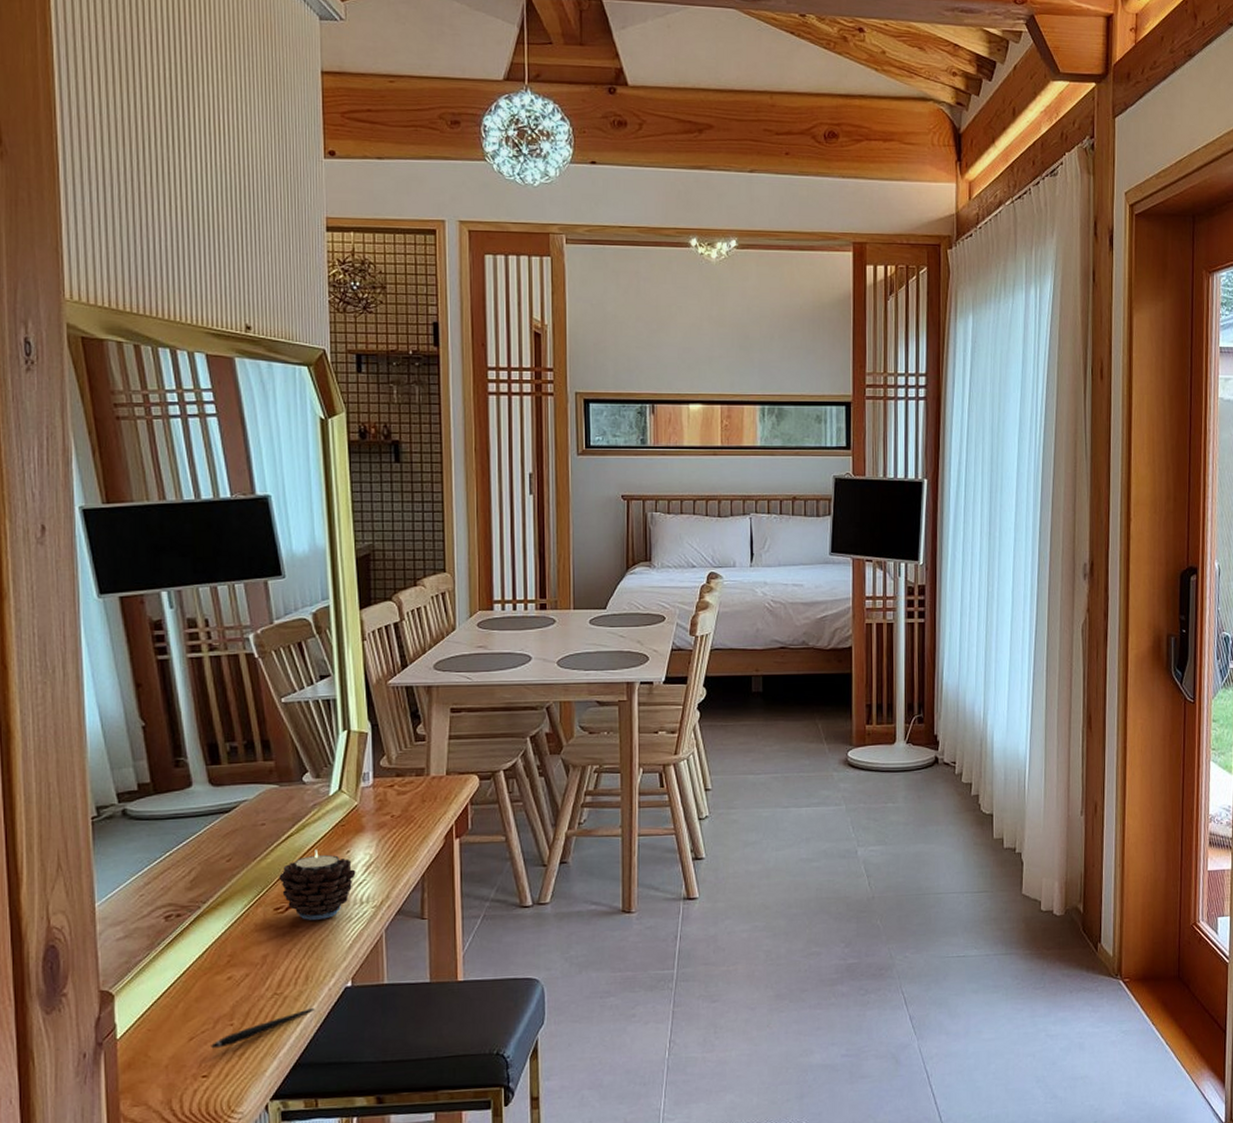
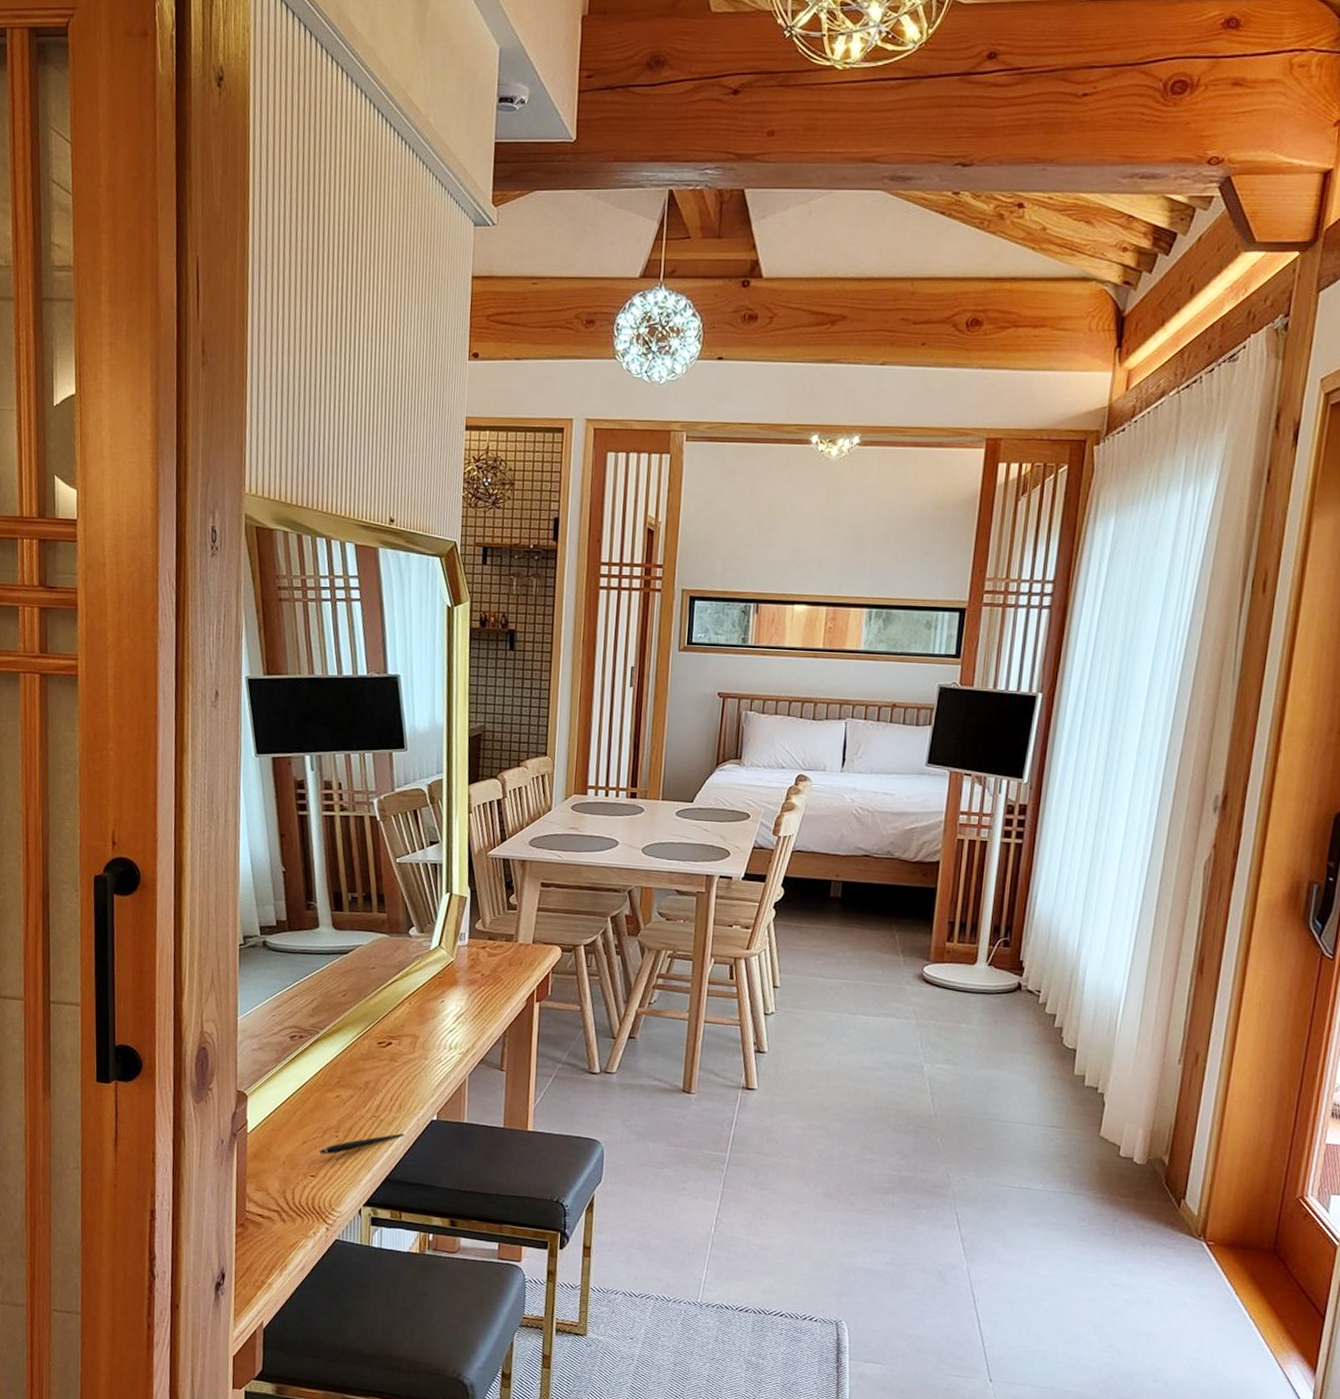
candle: present [279,849,356,920] -> none [383,995,448,1058]

